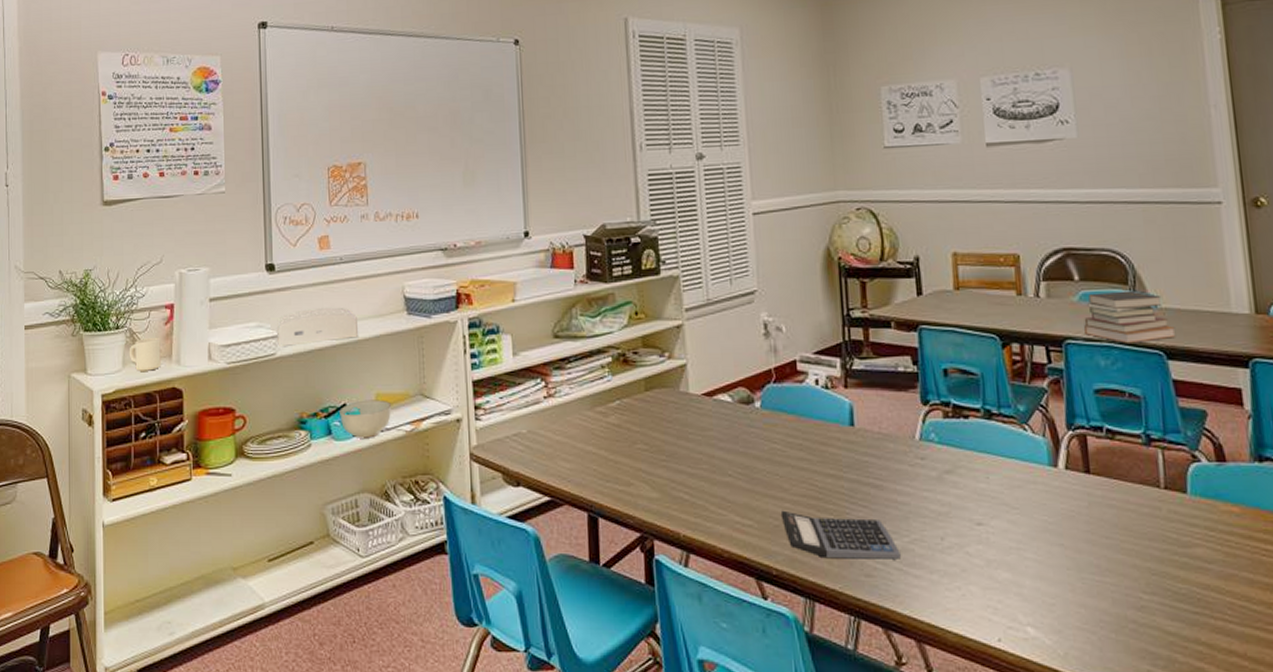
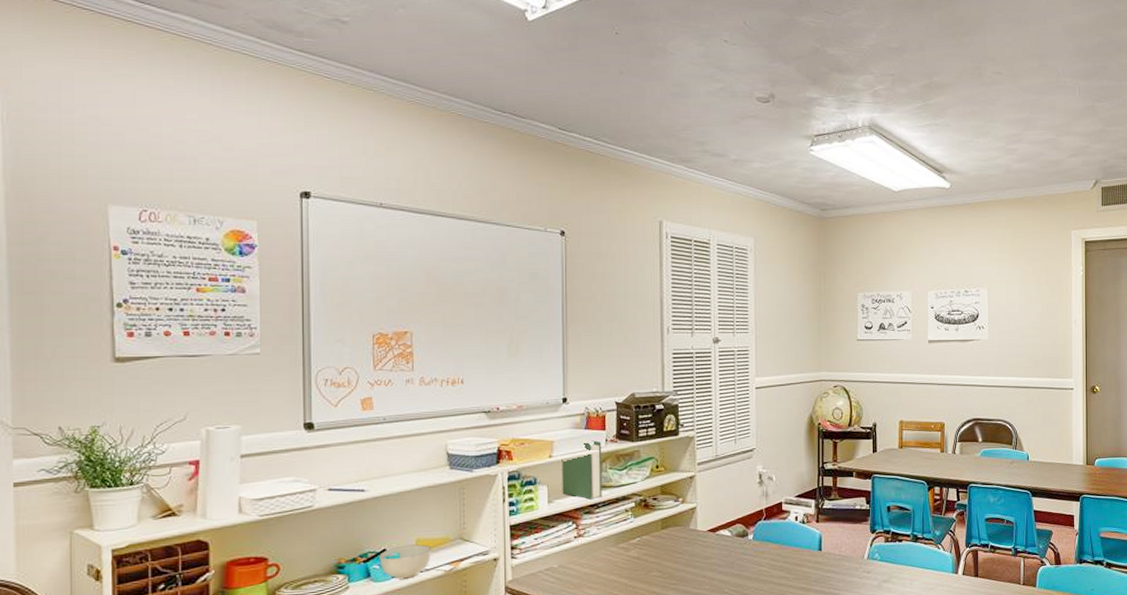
mug: present [129,337,161,371] -> none [145,492,184,526]
tissue dispenser: present [277,307,359,348] -> none [315,462,401,500]
binder: none [526,281,574,352] -> present [562,440,602,500]
books: present [1084,290,1176,343] -> none [983,449,1039,486]

